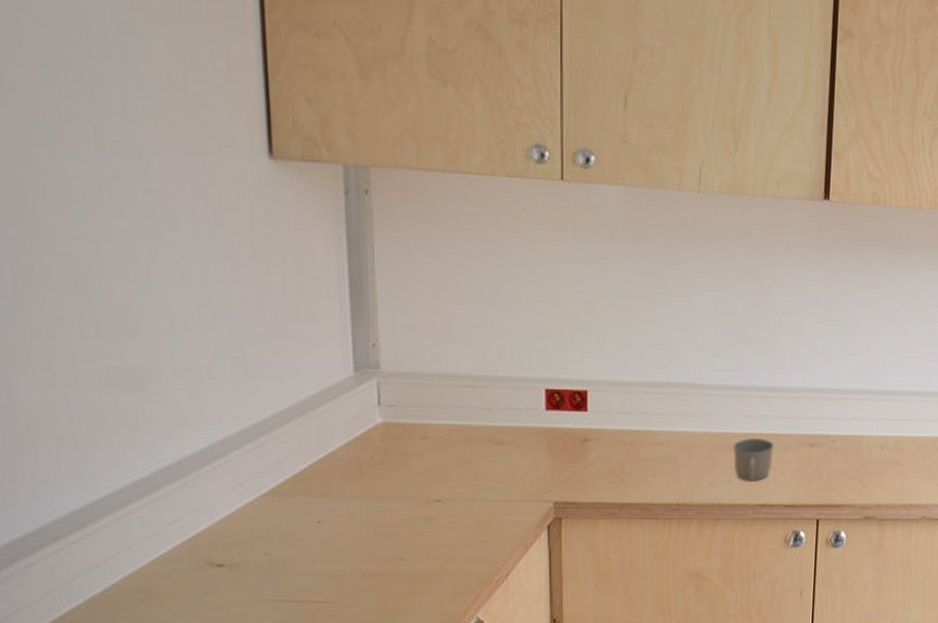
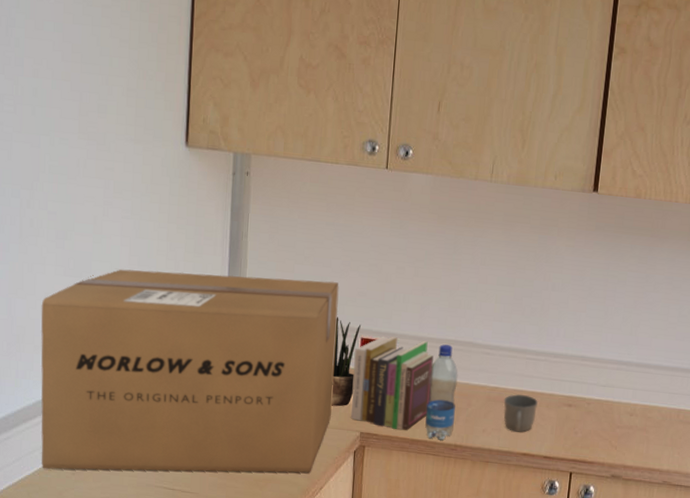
box: none [62,322,513,600] -> present [40,269,339,473]
potted plant: none [509,365,545,475] -> present [331,316,362,407]
books: none [539,383,642,494] -> present [350,336,434,430]
bottle: none [637,388,675,501] -> present [425,344,458,441]

